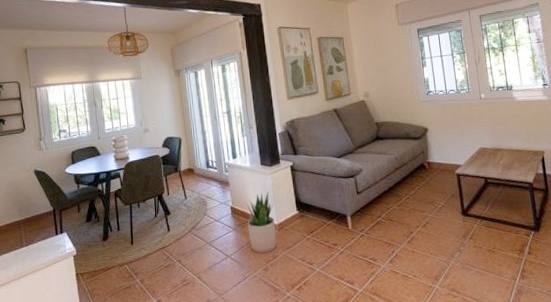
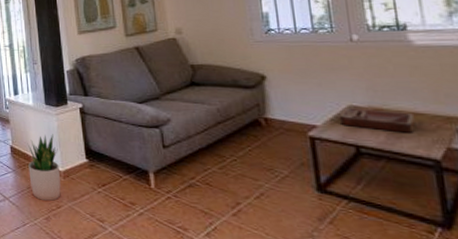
decorative tray: none [474,149,519,166] -> present [338,108,416,133]

